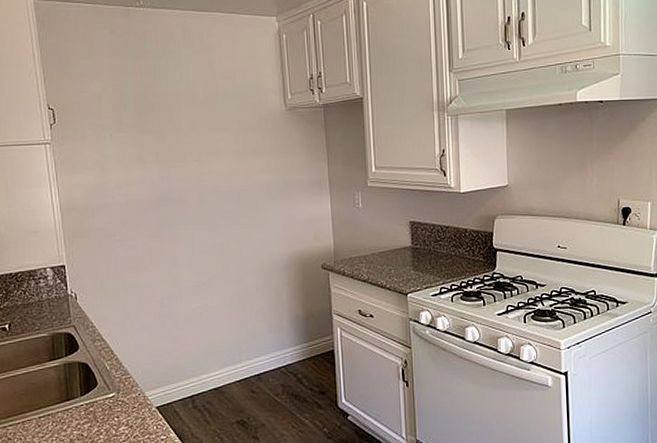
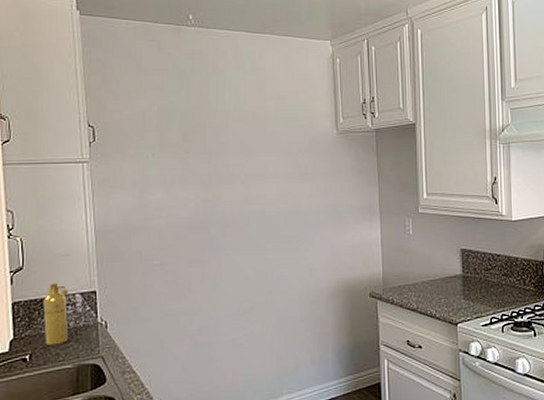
perfume bottle: none [17,258,43,316] -> present [43,283,69,345]

